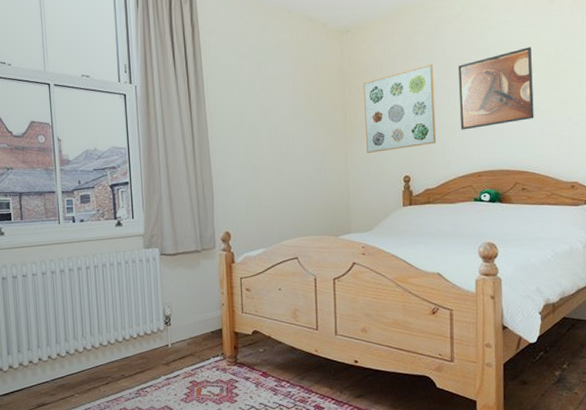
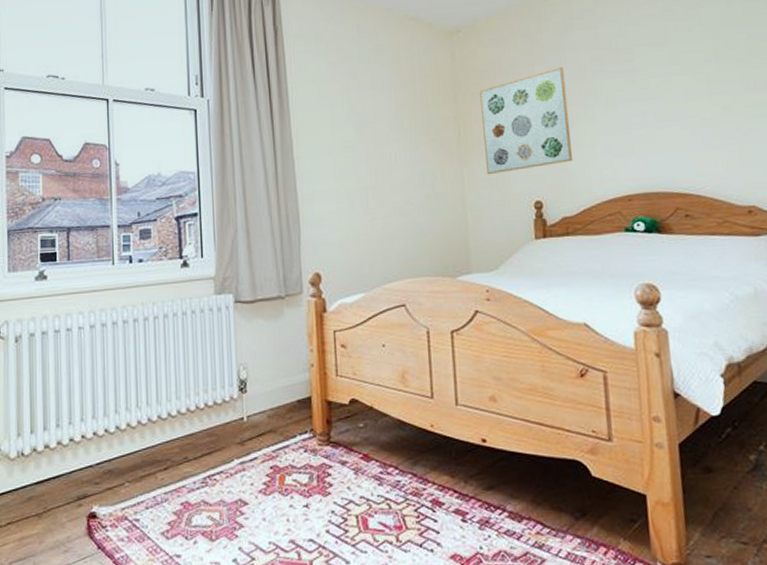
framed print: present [458,47,534,130] -> none [595,44,694,145]

